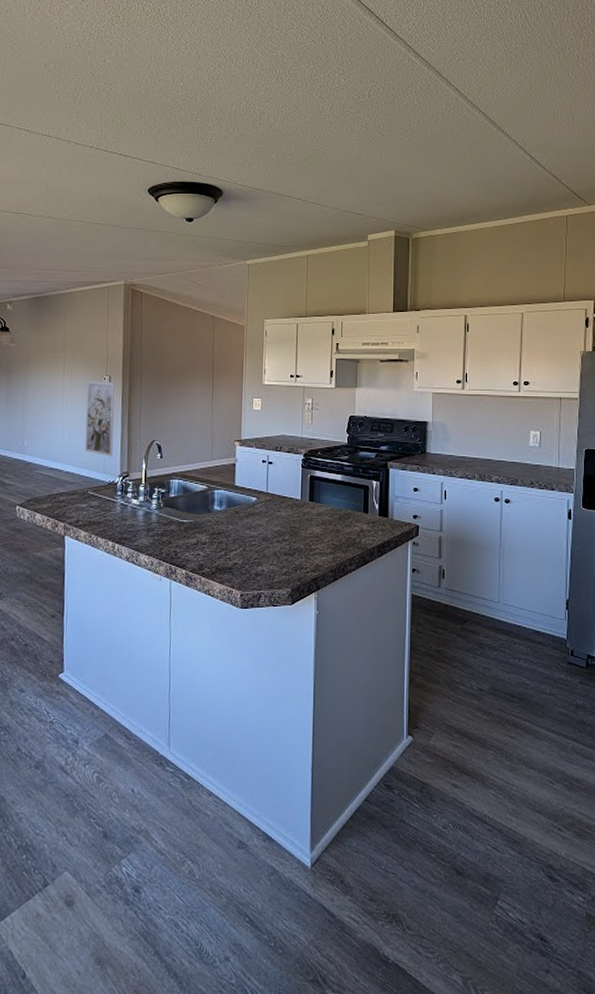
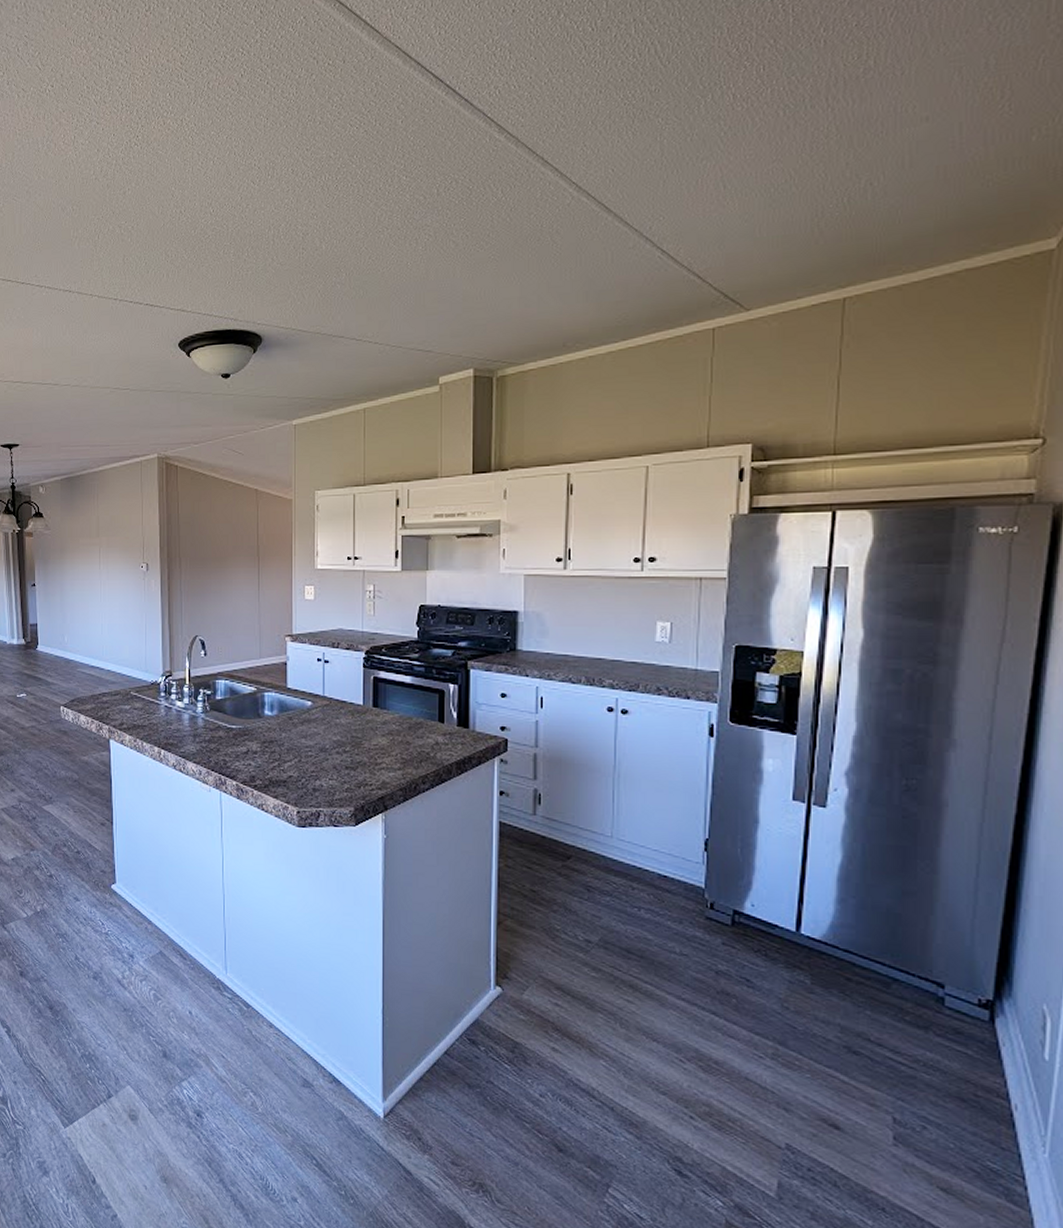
wall art: present [84,381,115,457] -> none [124,569,154,654]

